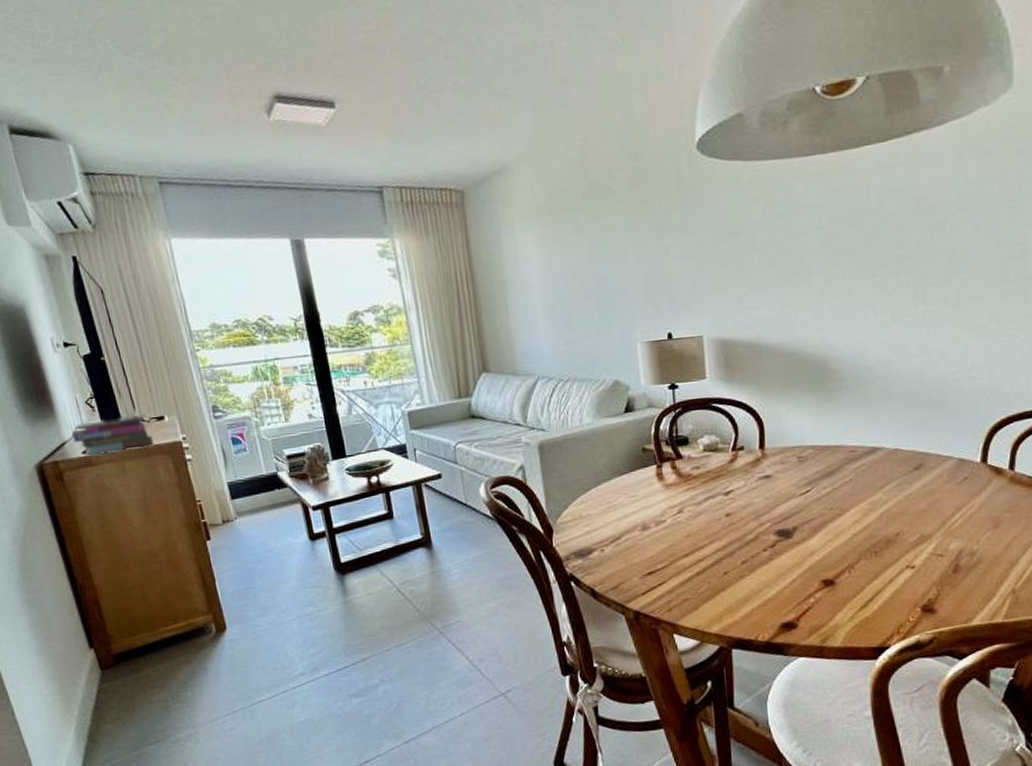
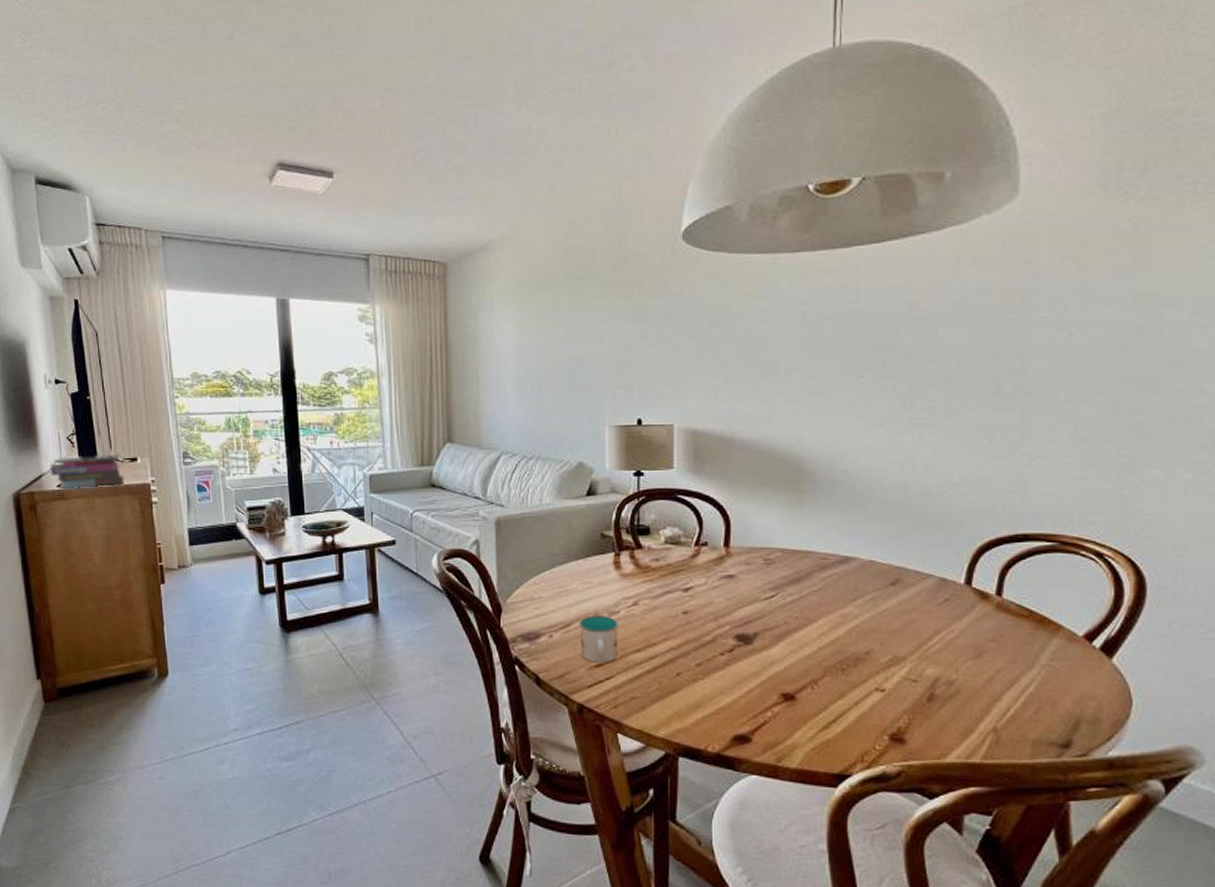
mug: none [627,525,668,571] -> present [578,615,619,663]

